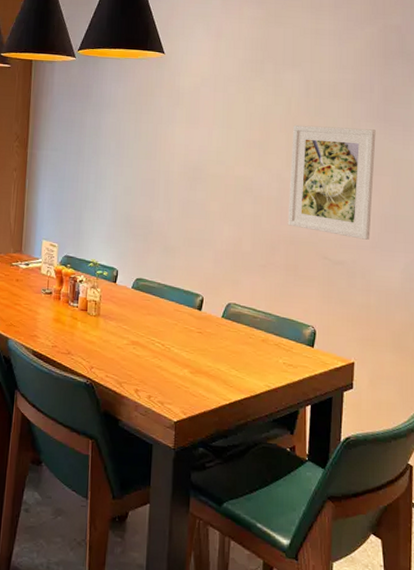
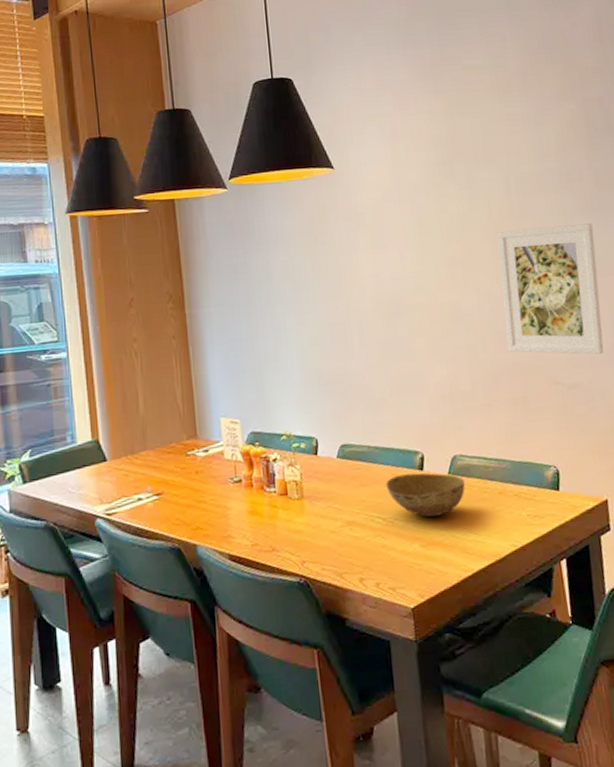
bowl: none [168,311,234,350] -> present [385,473,465,517]

